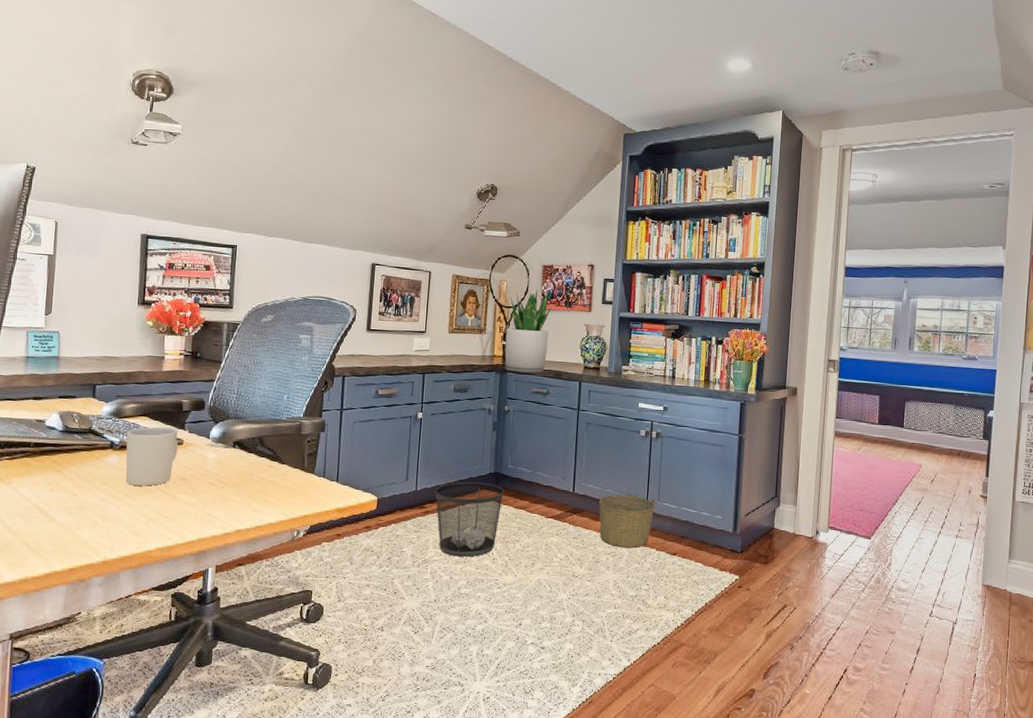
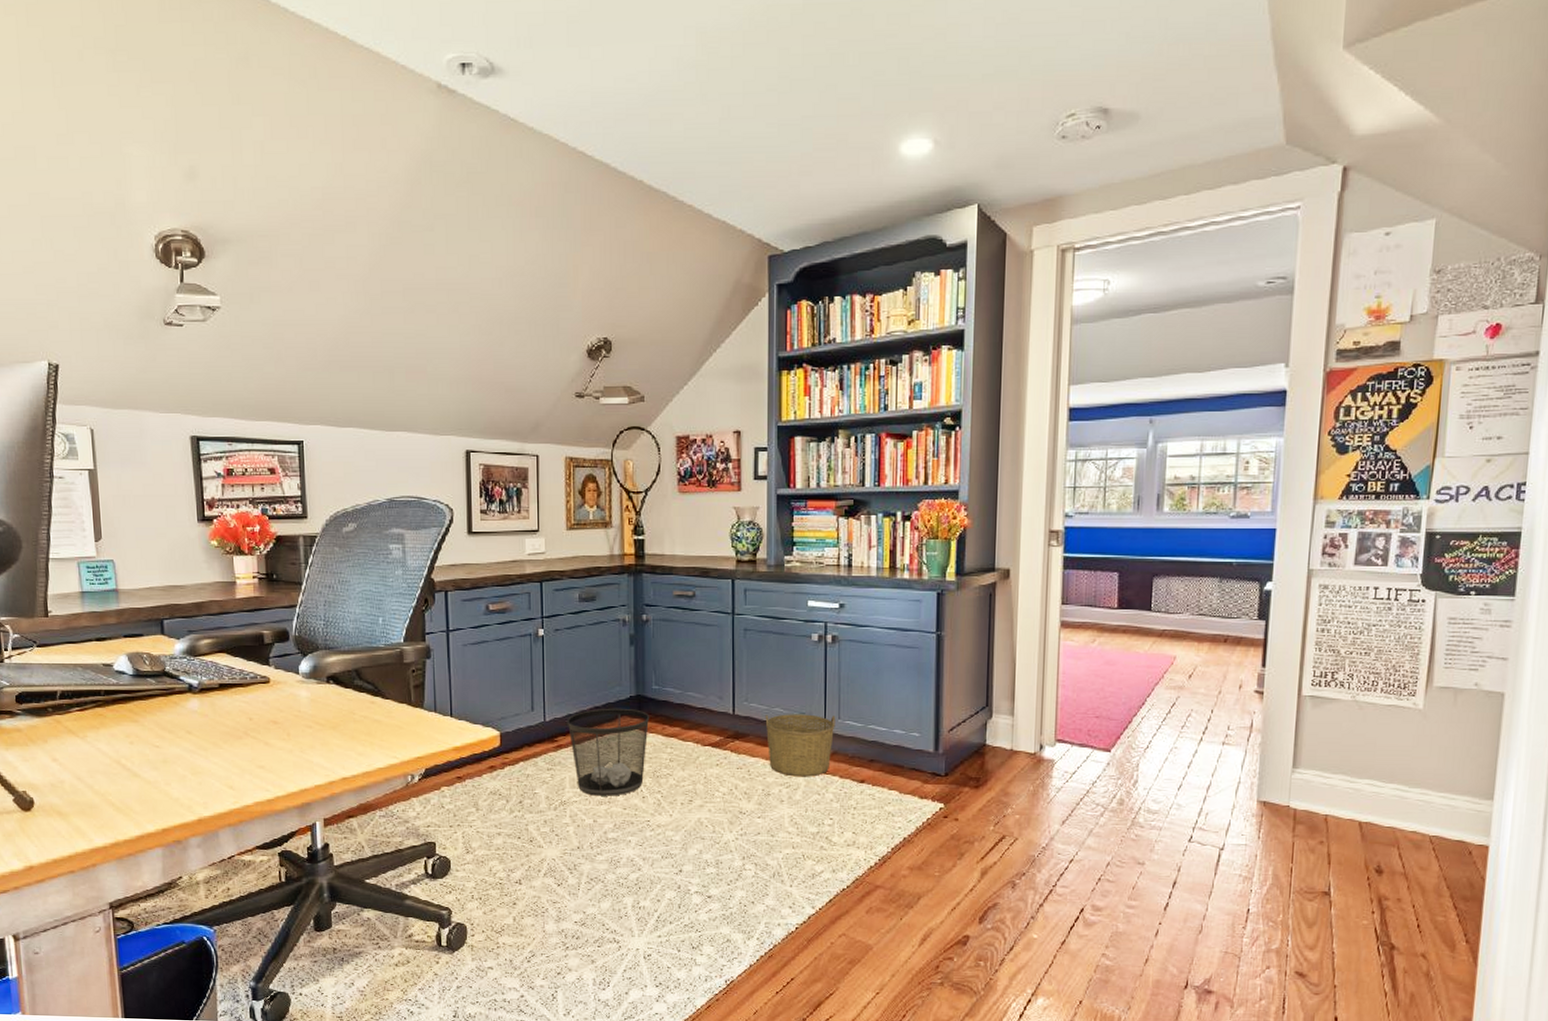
mug: present [125,426,178,486] -> none [204,664,265,733]
planter: present [504,289,552,373] -> none [637,467,691,572]

